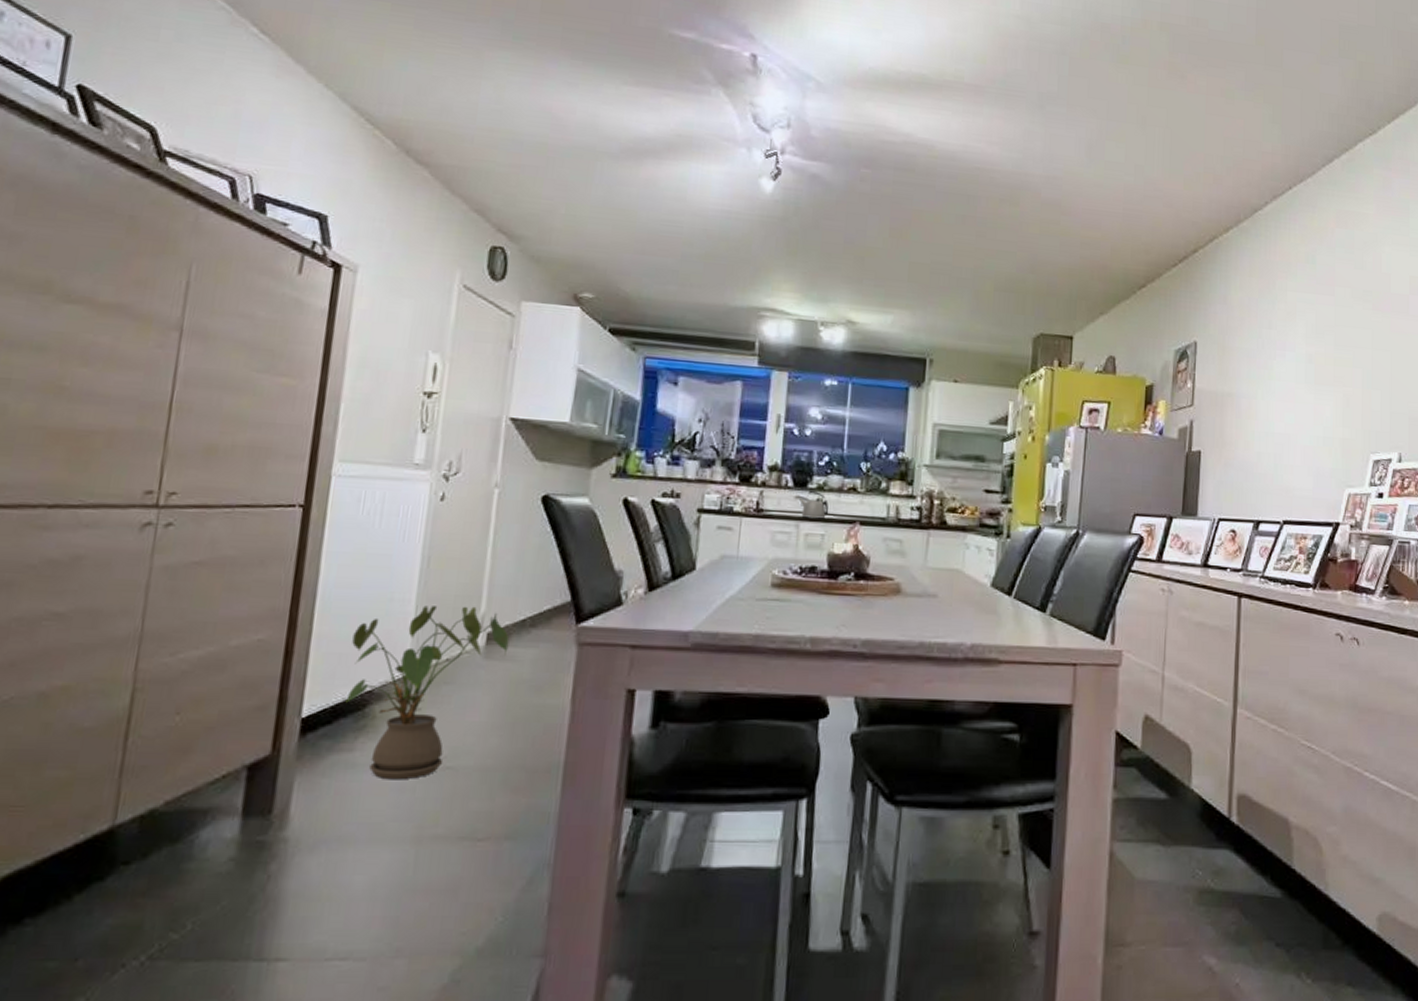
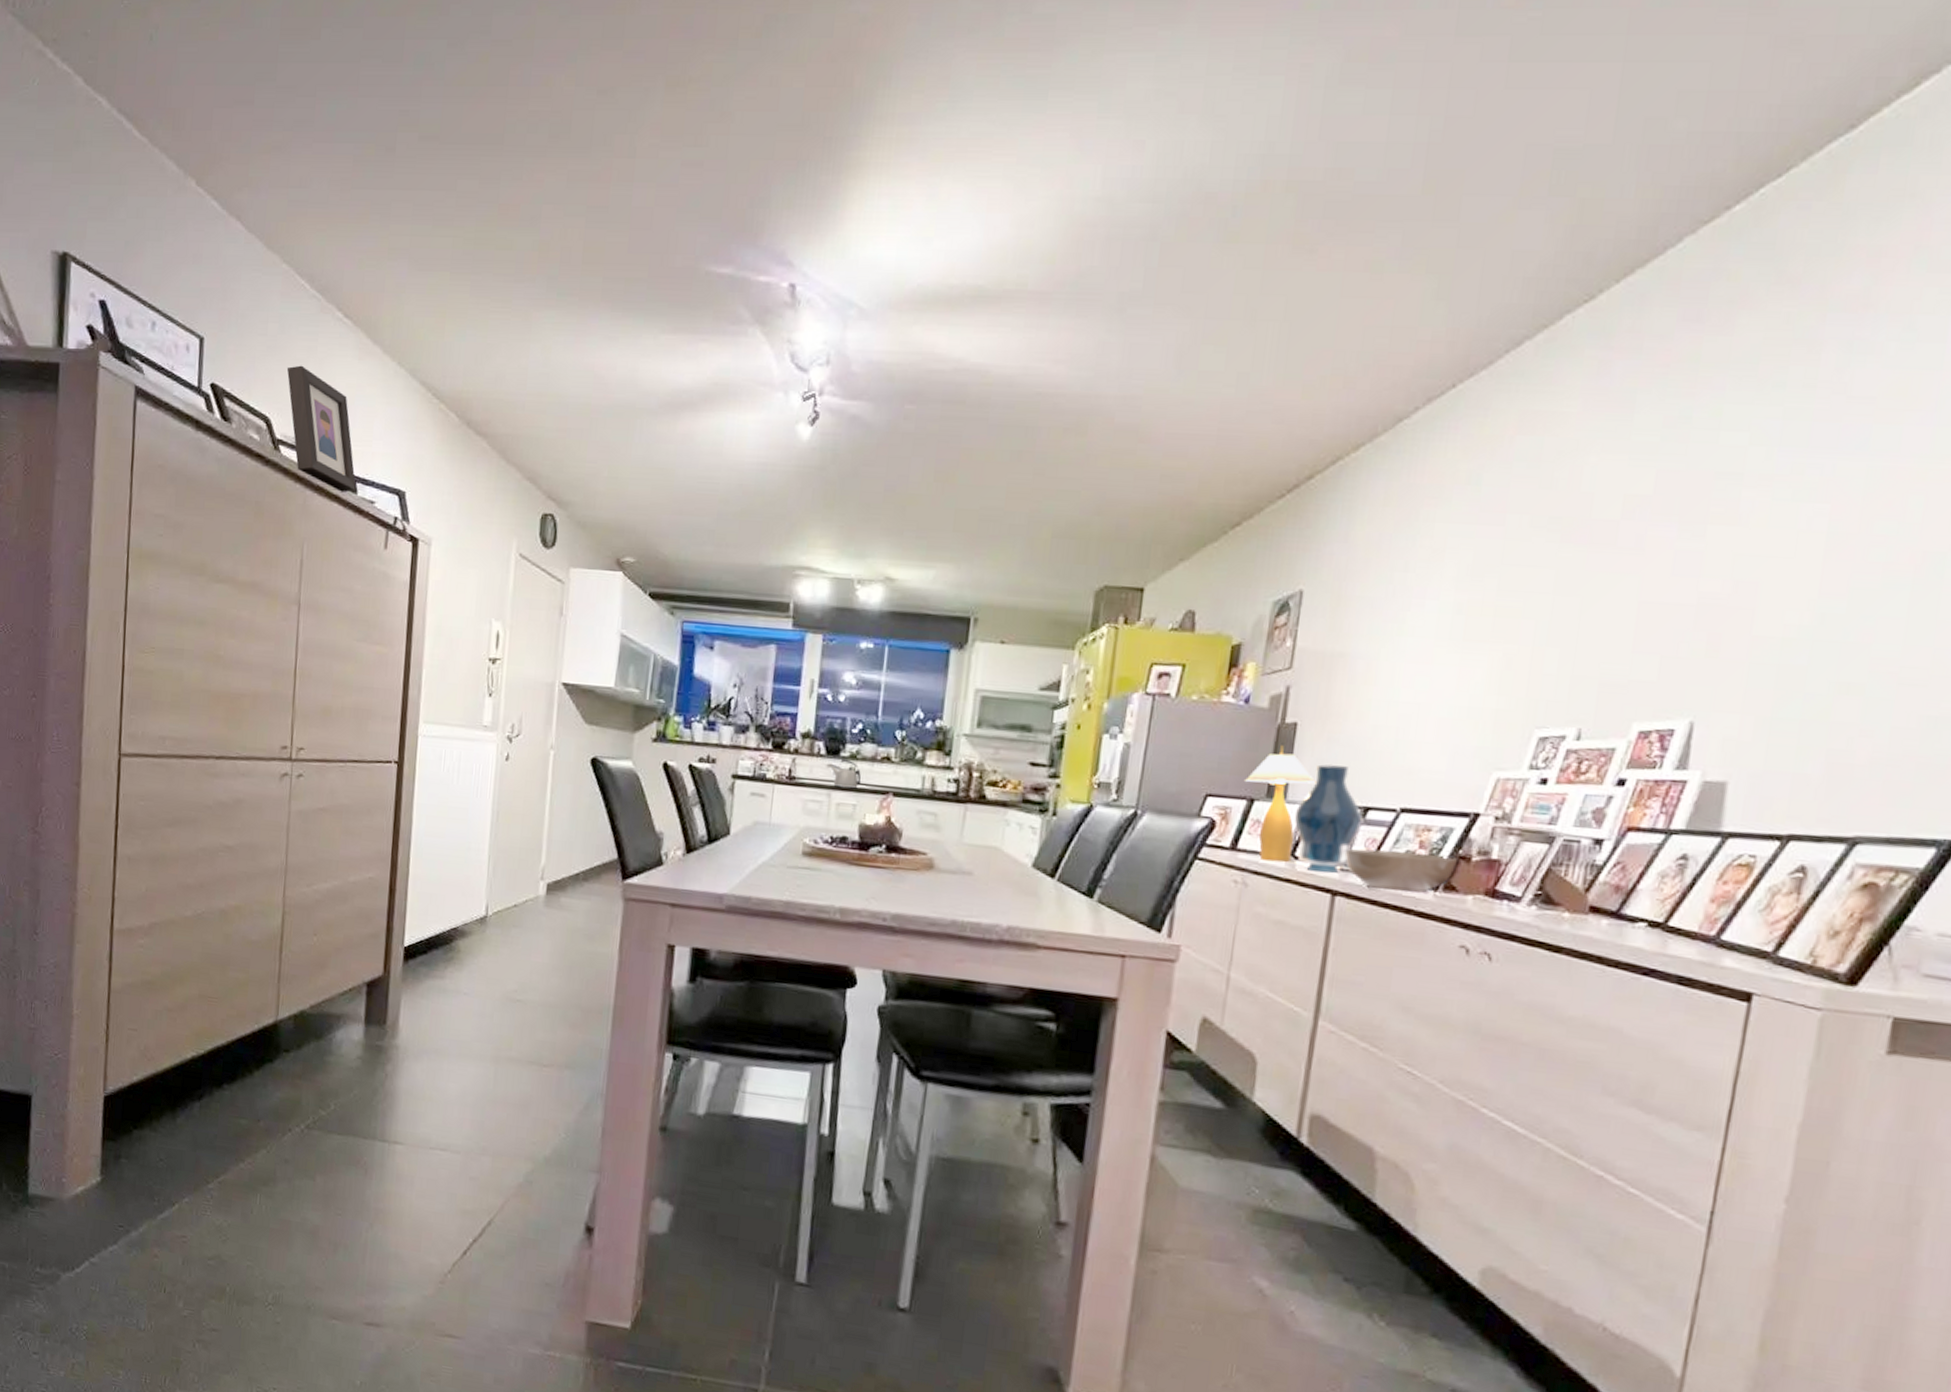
picture frame: none [182,76,266,213] -> present [286,365,356,493]
house plant: present [346,606,510,780] -> none [437,856,566,1007]
table lamp: none [1163,470,1219,571] -> present [1243,745,1316,863]
vase: none [1204,486,1256,579] -> present [1294,764,1363,874]
bowl: none [1244,556,1328,592] -> present [1343,848,1459,893]

